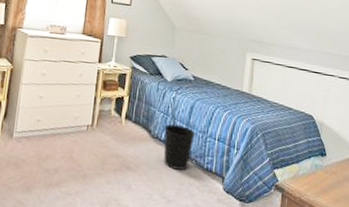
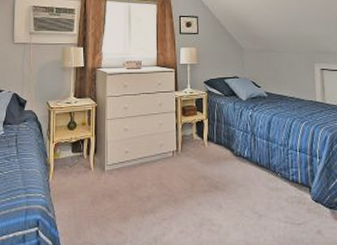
wastebasket: present [163,124,196,170] -> none [246,141,277,184]

